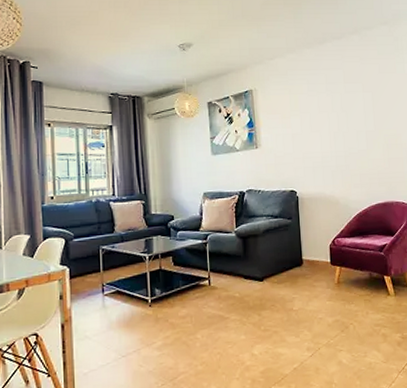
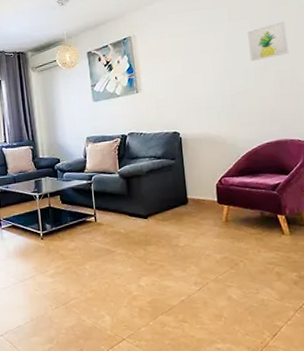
wall art: none [359,88,396,124] -> present [247,21,289,62]

